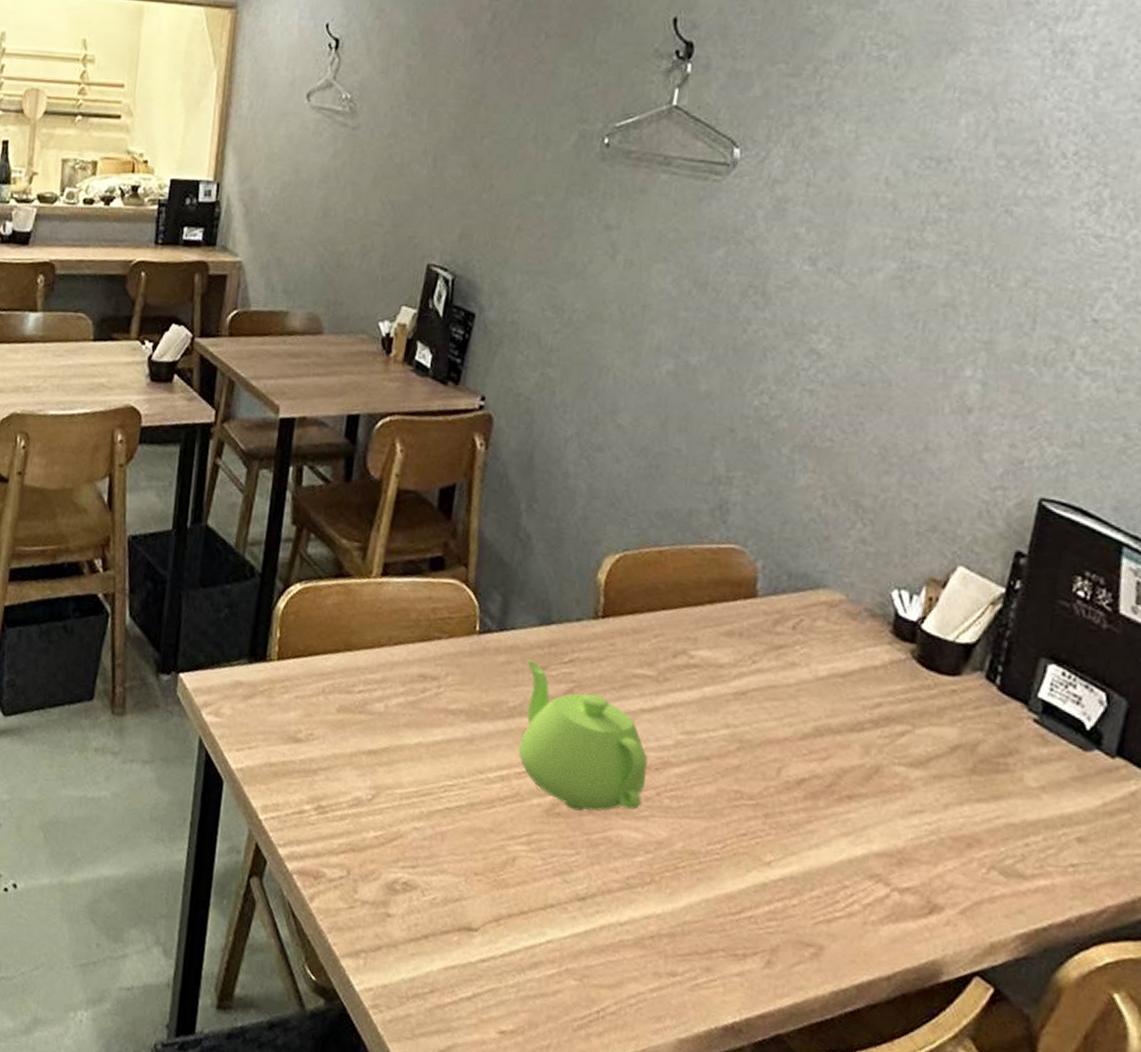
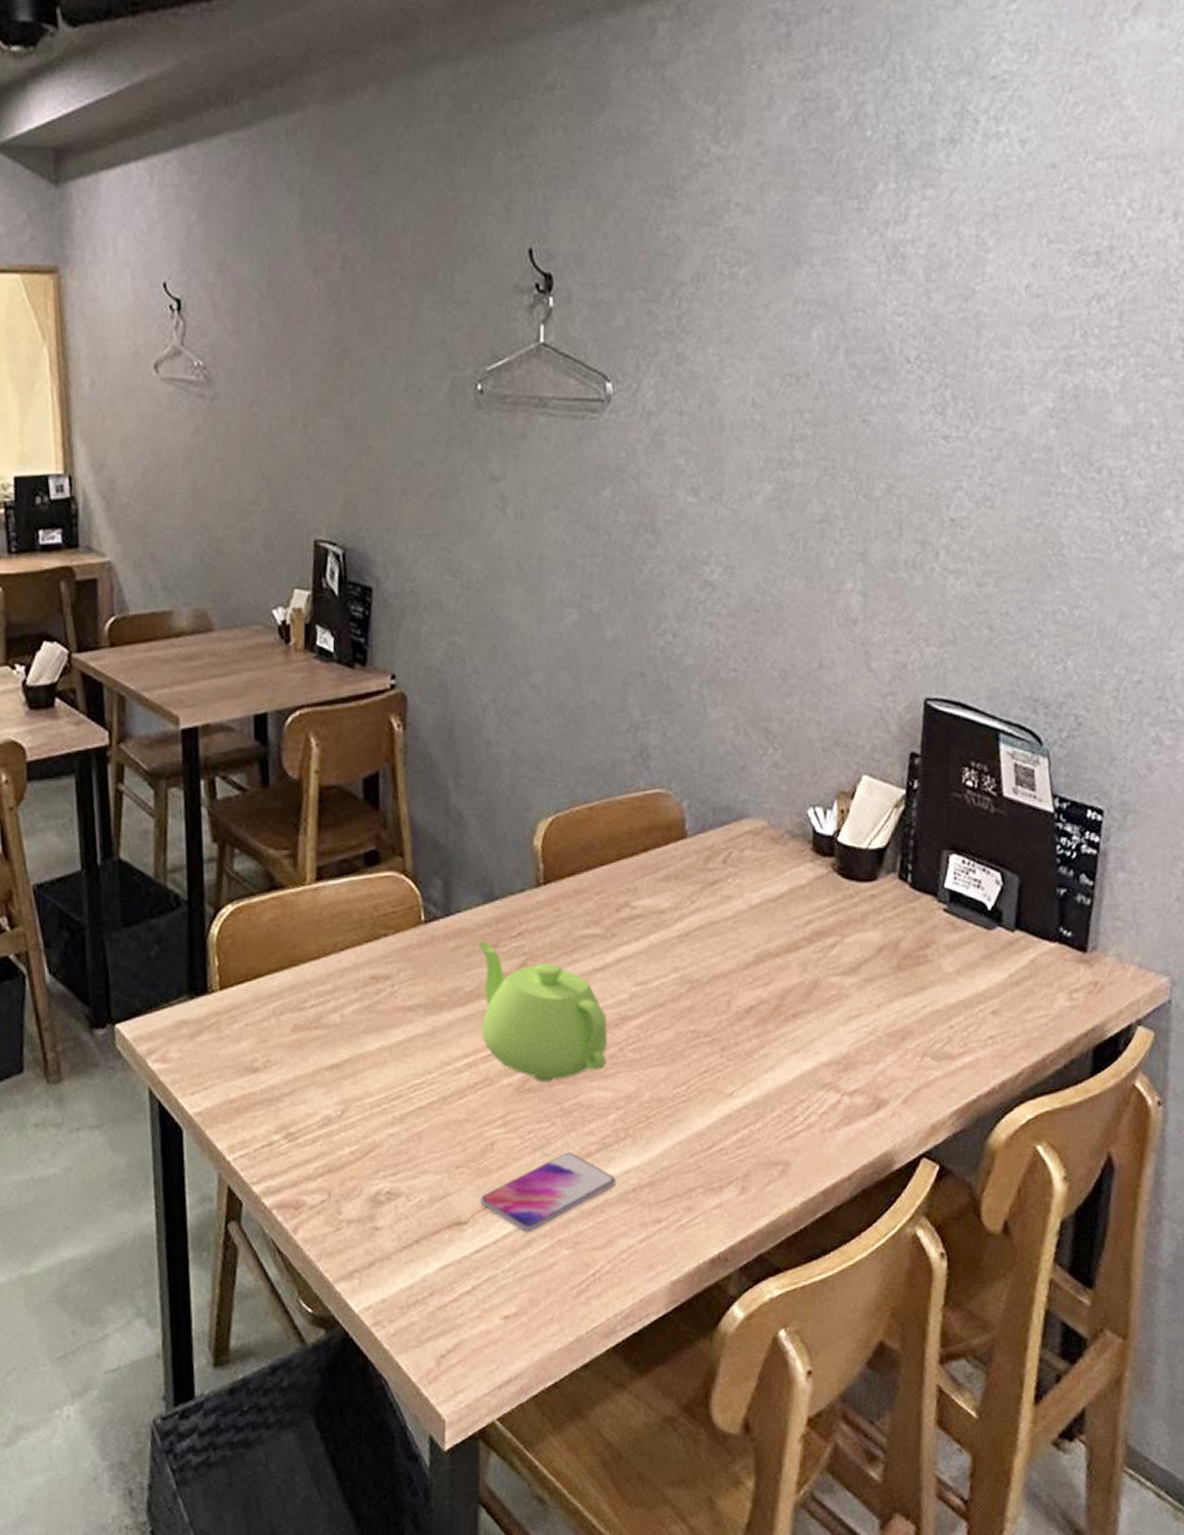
smartphone: none [493,883,635,955] -> present [479,1152,616,1233]

